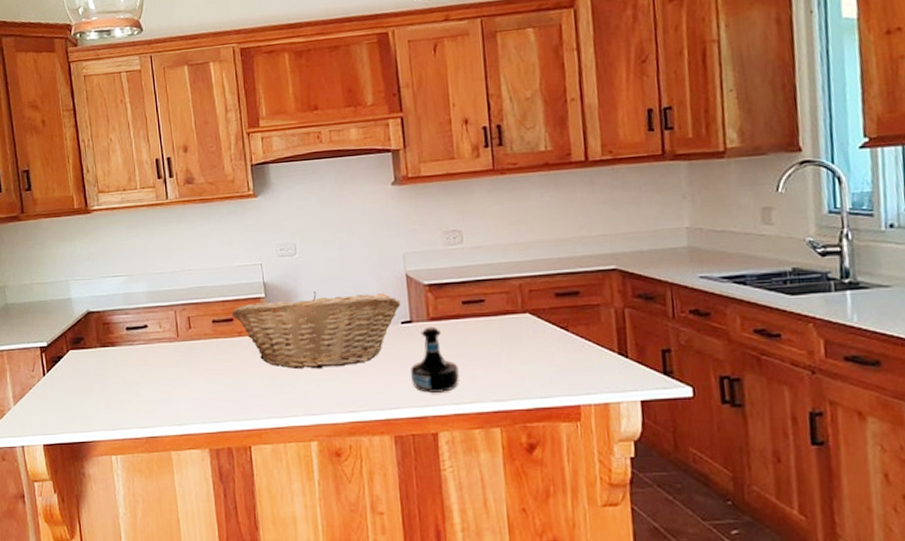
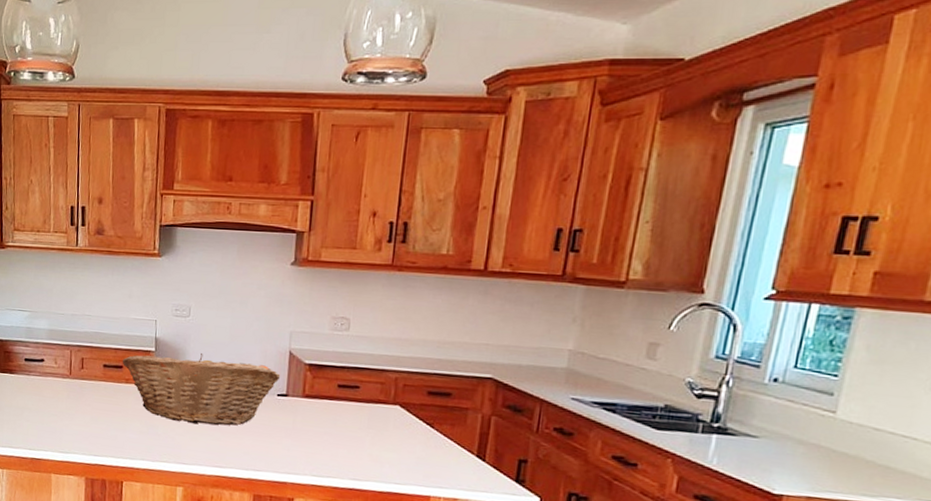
tequila bottle: present [411,326,459,393] -> none [278,402,323,464]

